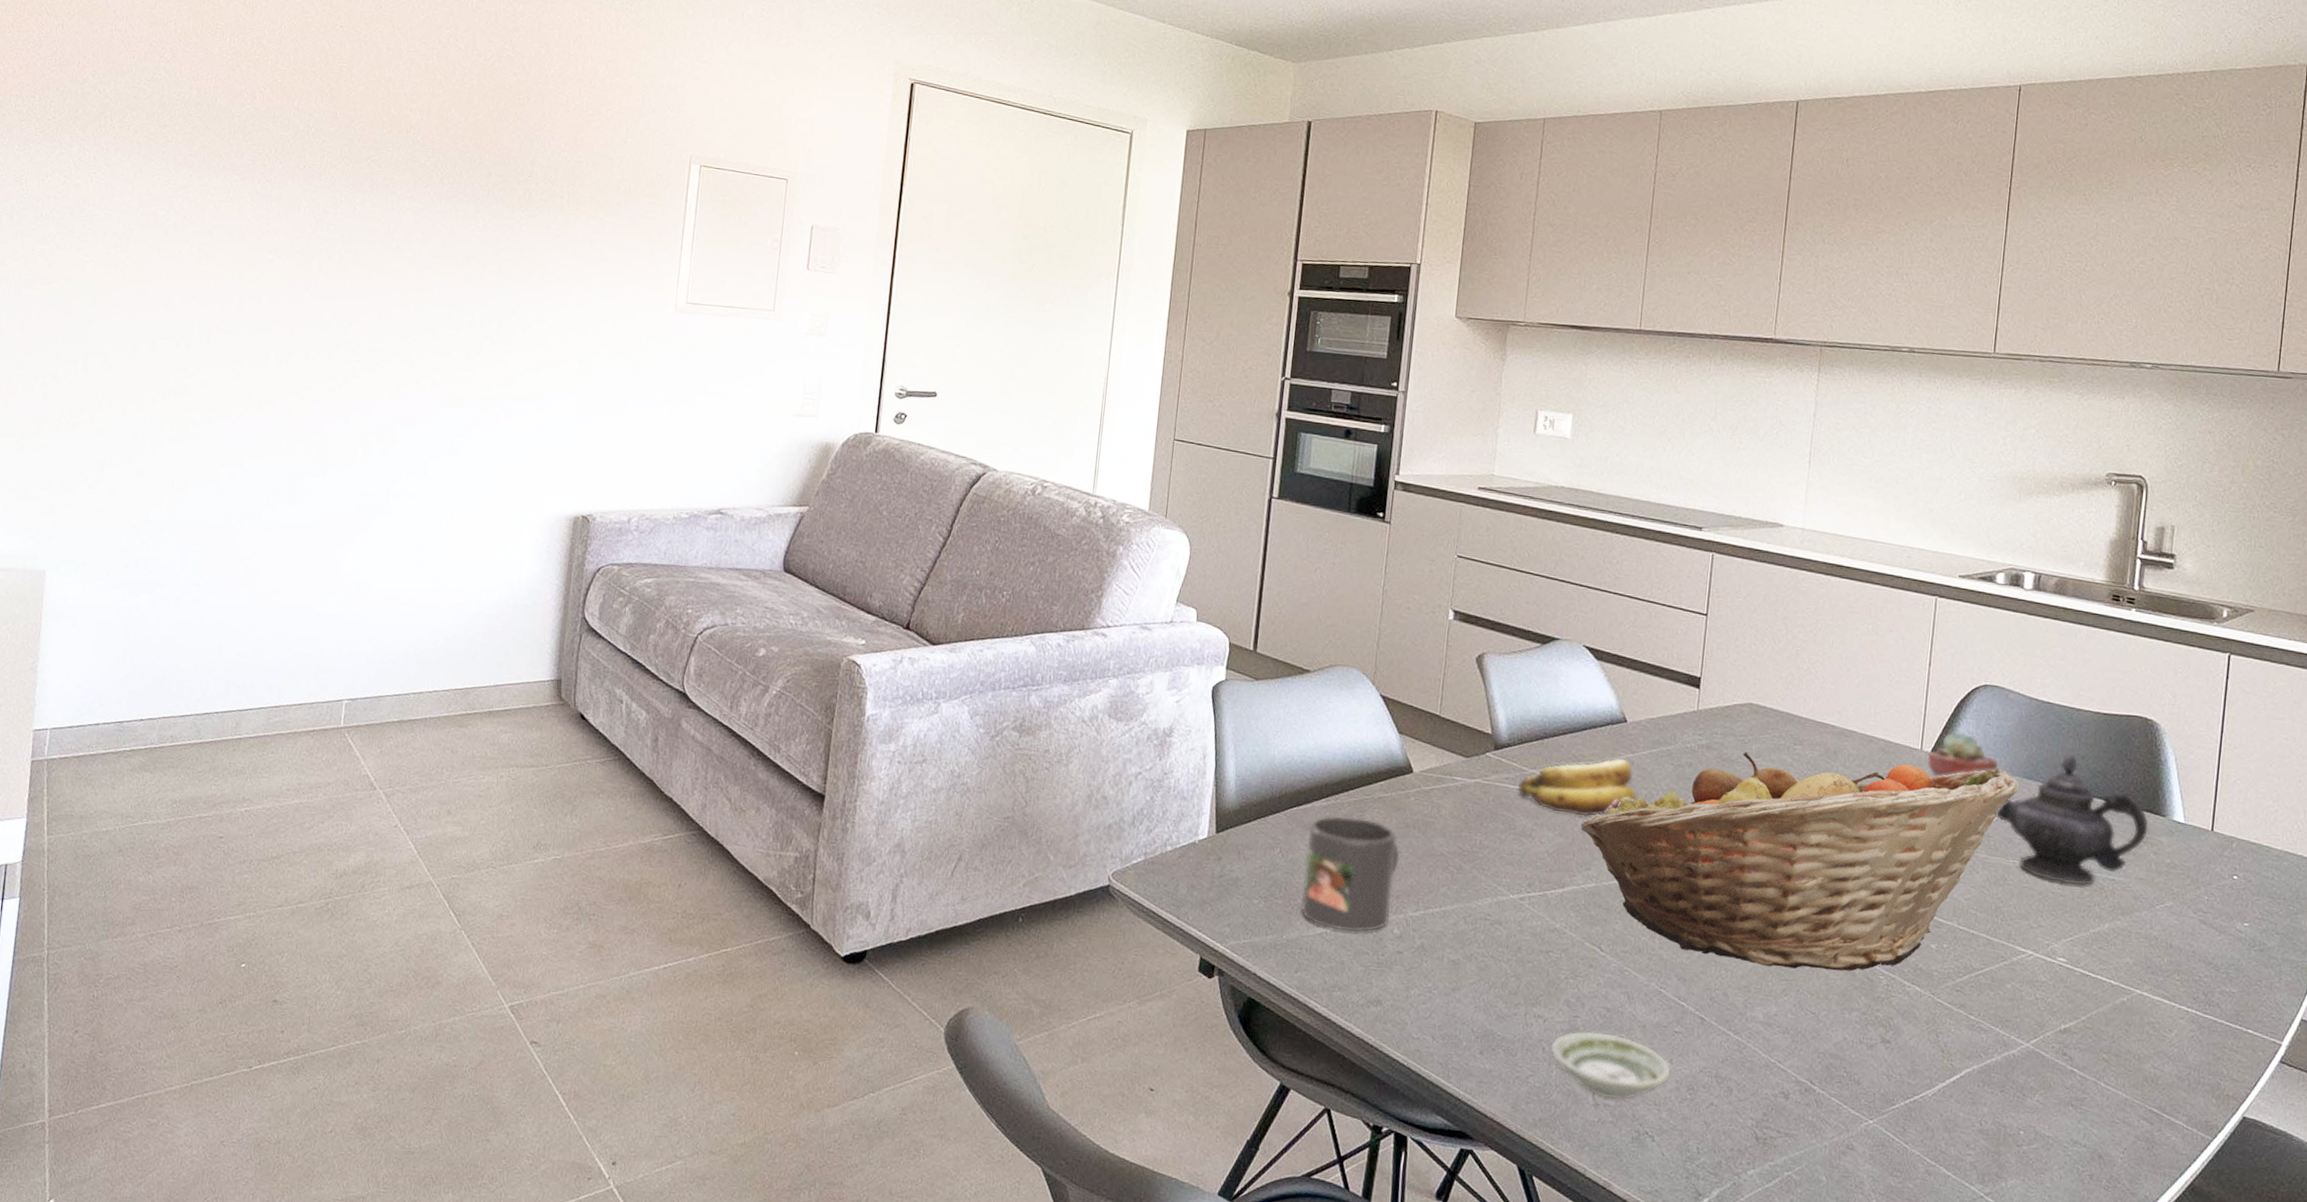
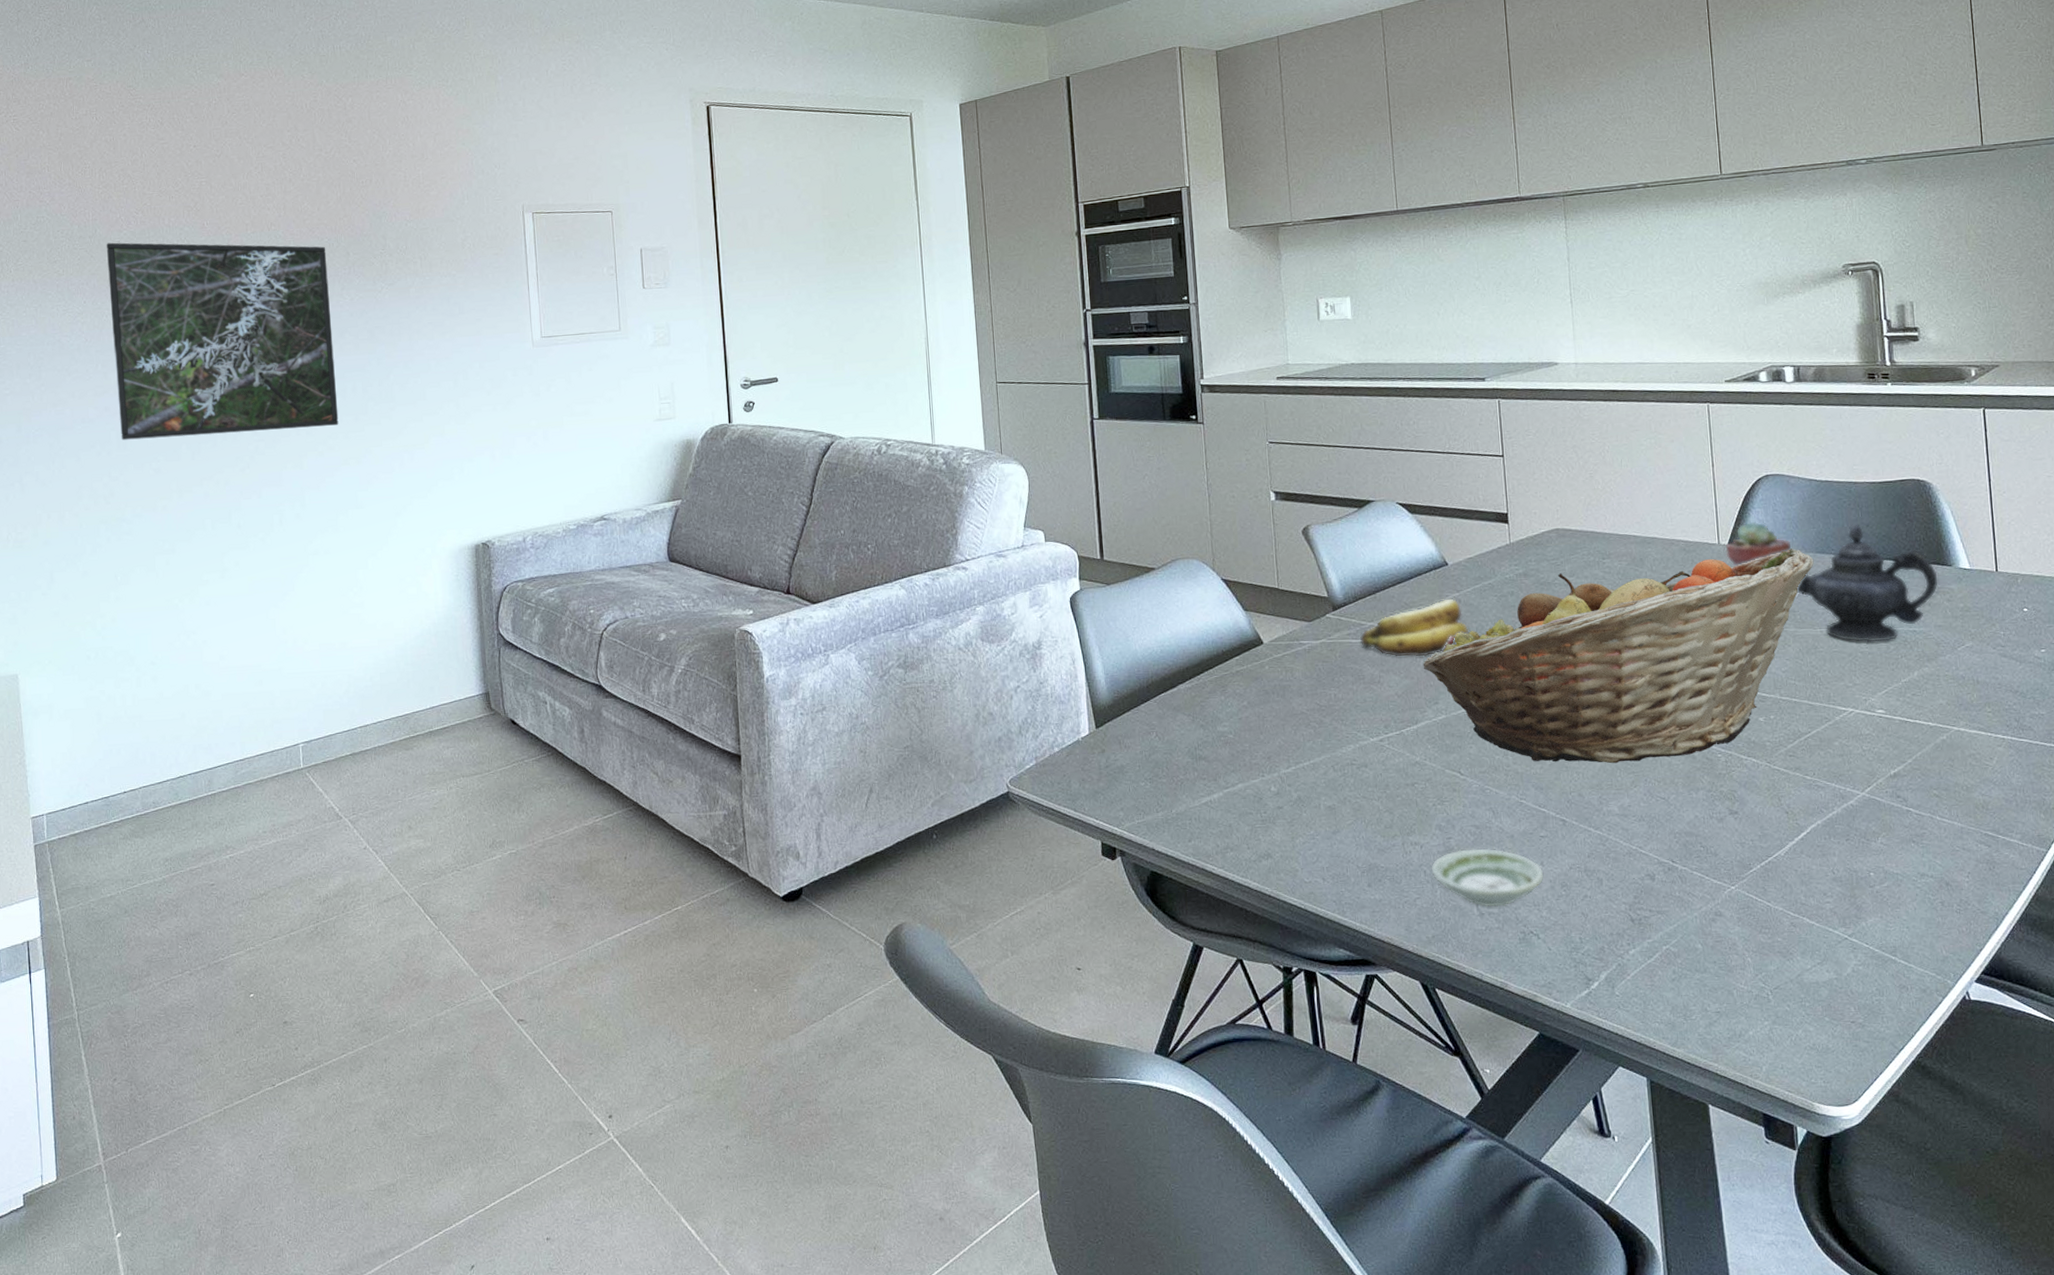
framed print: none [204,115,467,359] -> present [107,242,339,440]
mug: present [1301,816,1400,932] -> none [1179,693,1266,797]

